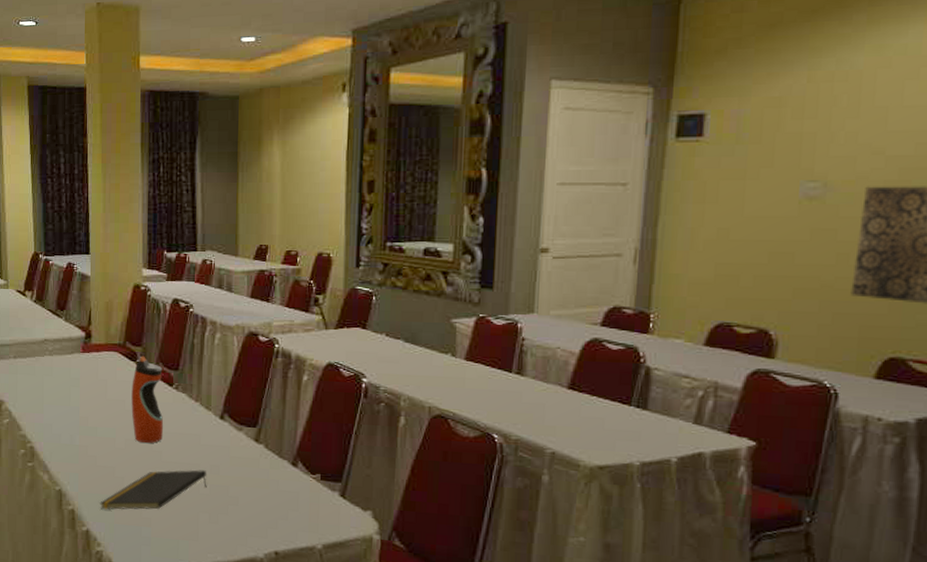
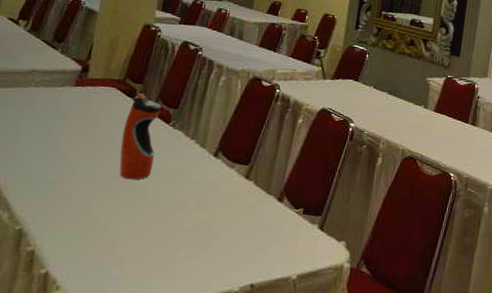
notepad: present [100,469,207,510] -> none [67,206,193,250]

